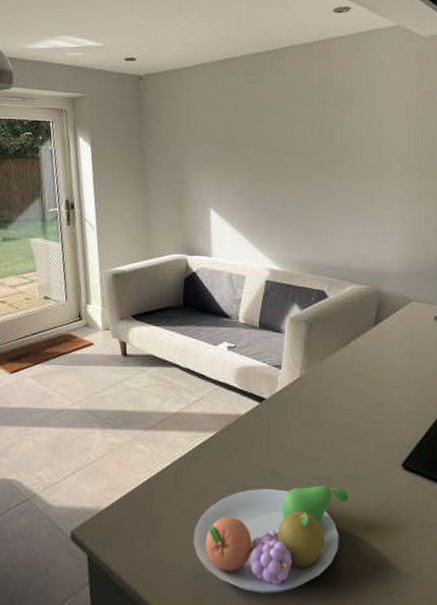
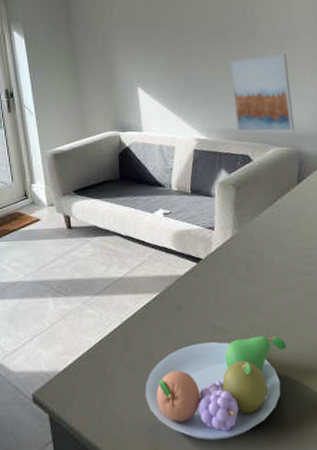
wall art: none [312,184,377,269] -> present [229,53,295,132]

